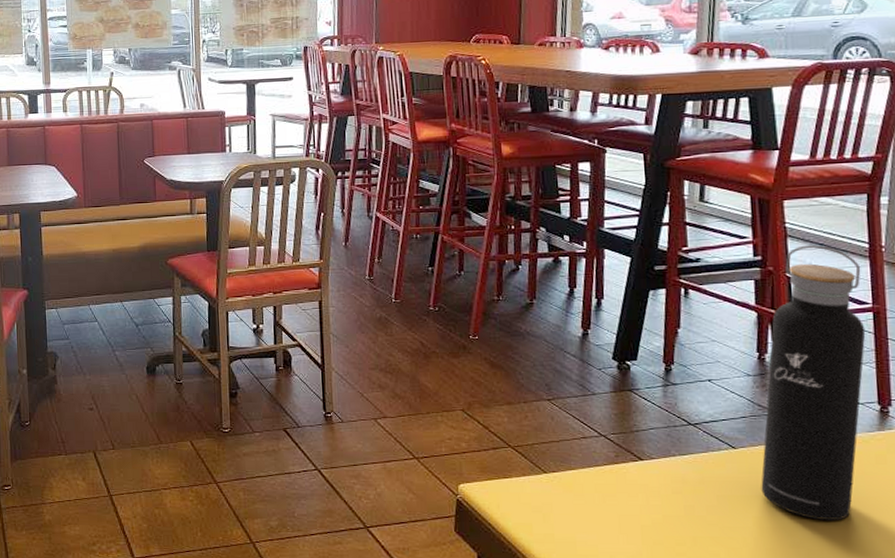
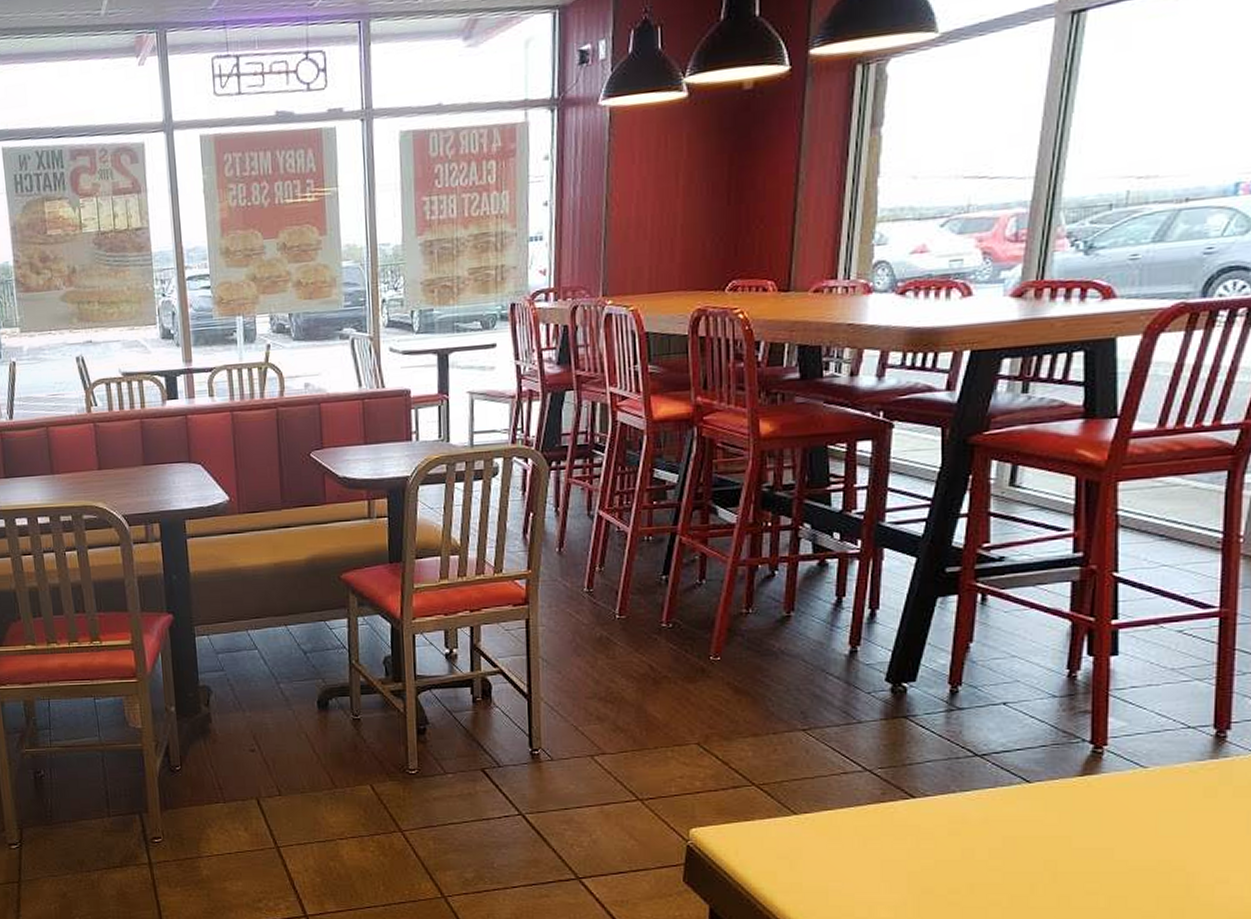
water bottle: present [761,245,866,521] -> none [1058,536,1210,864]

